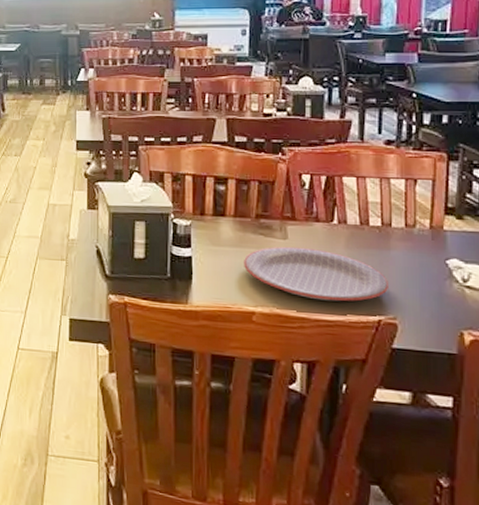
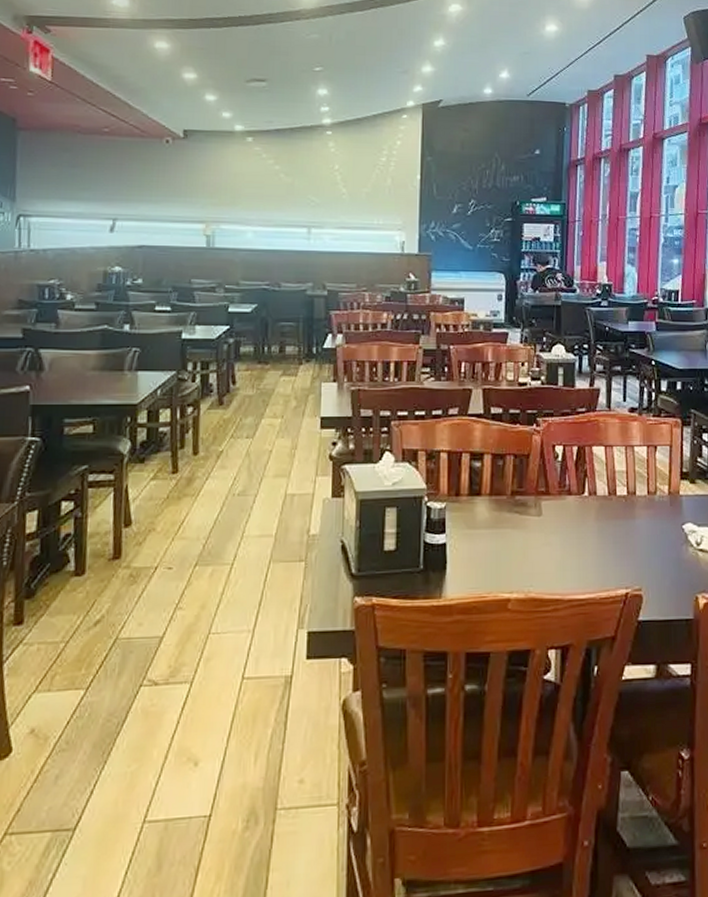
plate: present [243,246,388,302] -> none [498,523,634,579]

